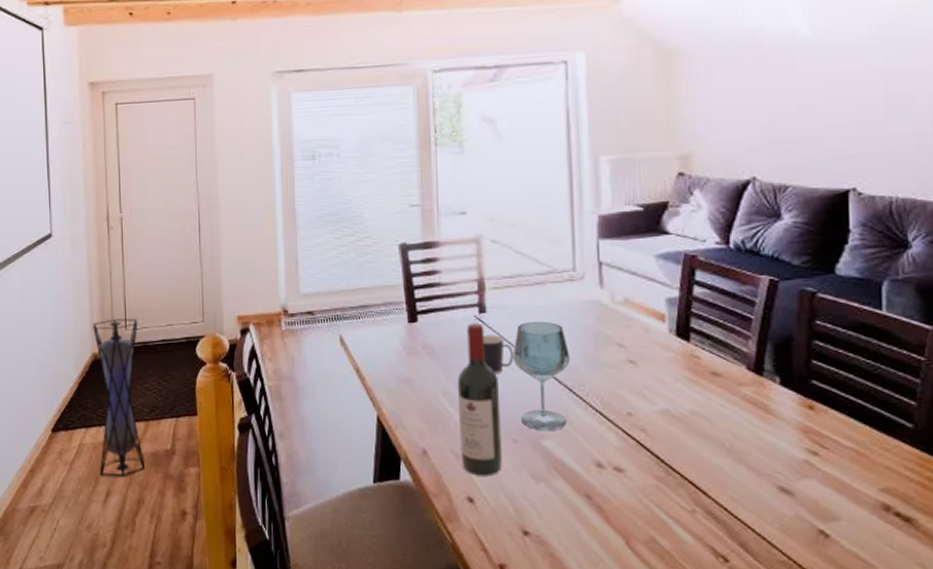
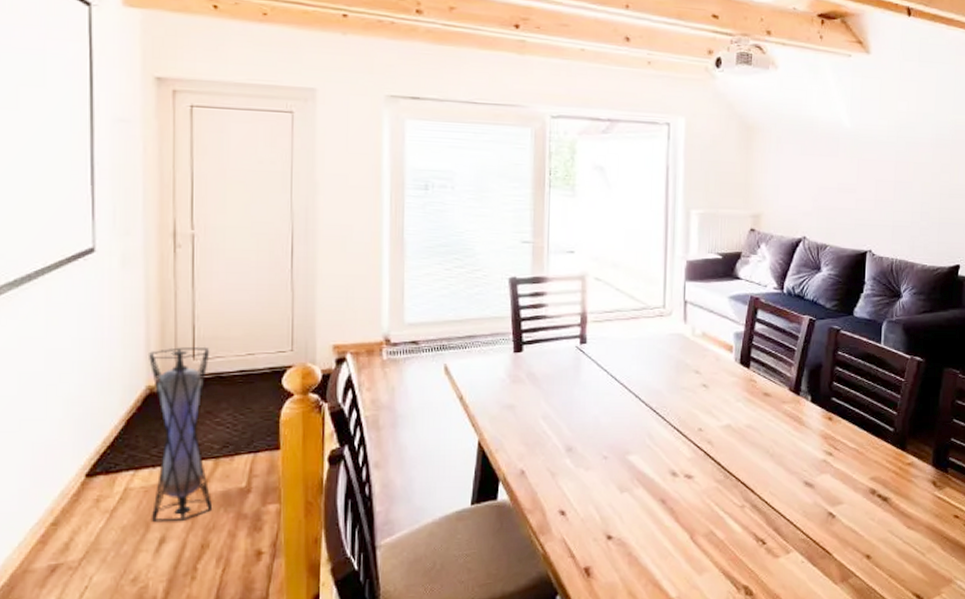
wine bottle: present [457,323,502,476] -> none [556,353,595,491]
mug: present [483,335,514,374] -> none [582,363,609,399]
wine glass: present [512,321,571,431] -> none [607,351,657,447]

